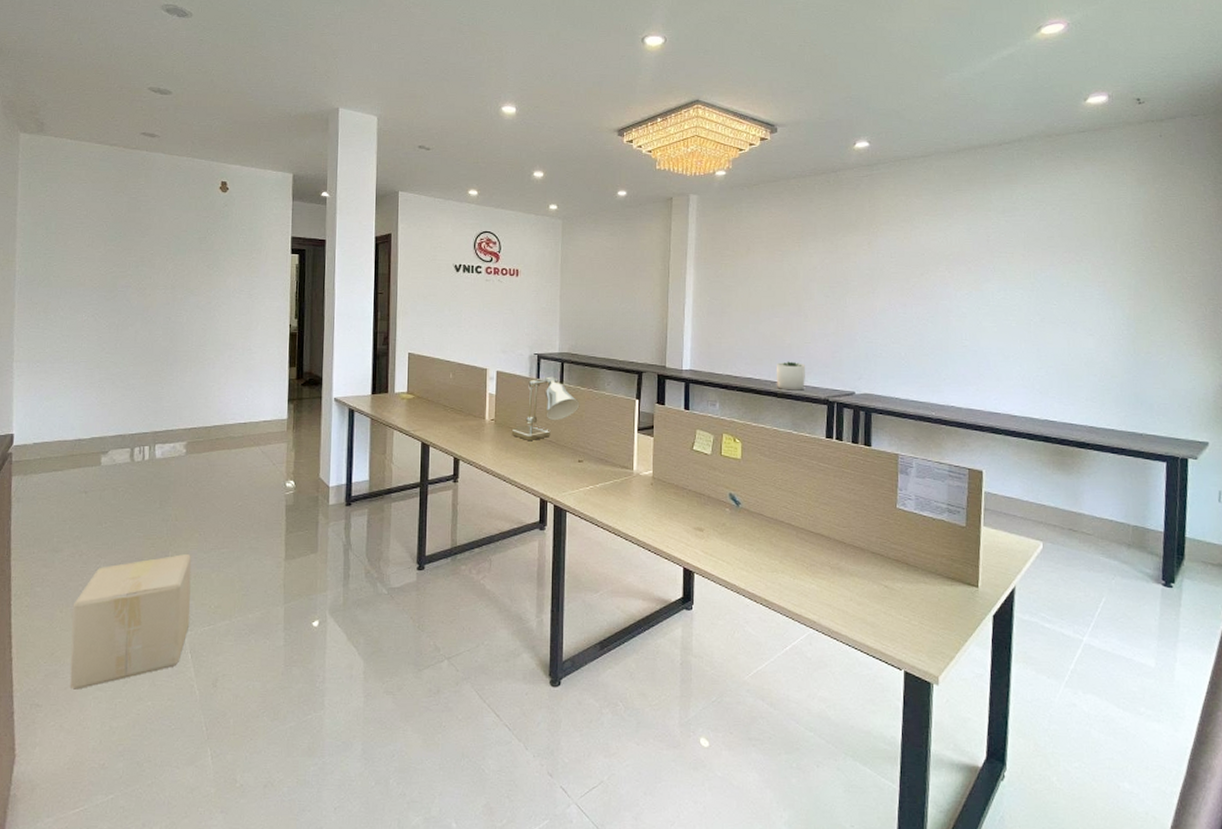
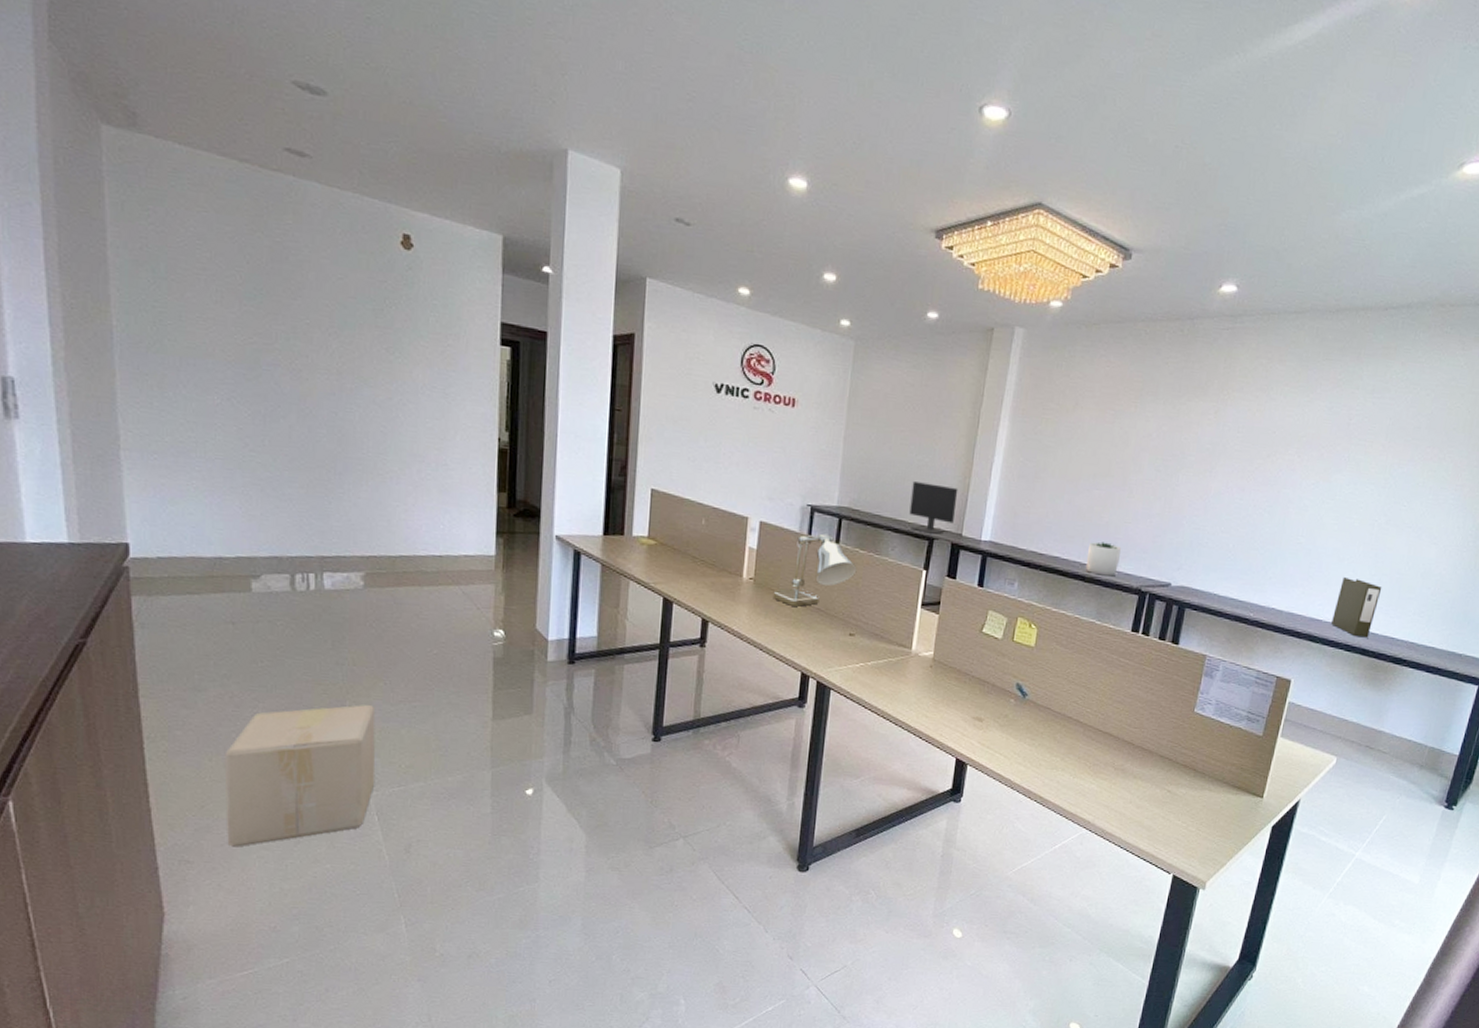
computer monitor: none [619,326,658,368] -> present [909,481,958,534]
binder: none [1009,373,1051,426] -> present [1331,577,1382,638]

